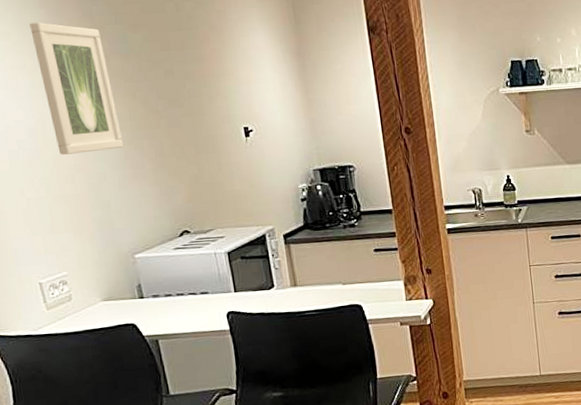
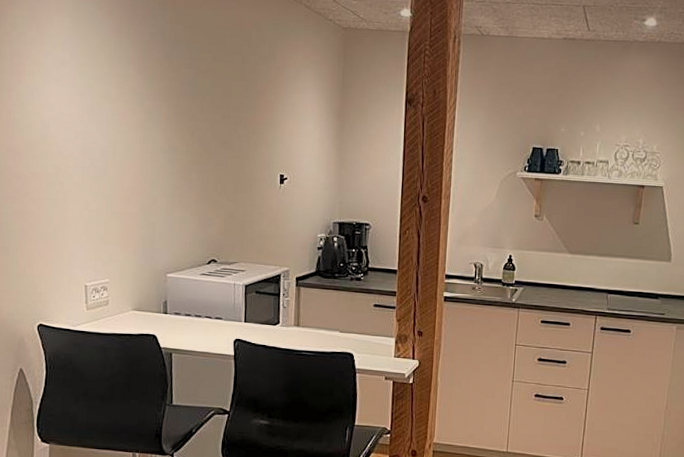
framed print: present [29,22,124,155] -> none [120,58,177,178]

